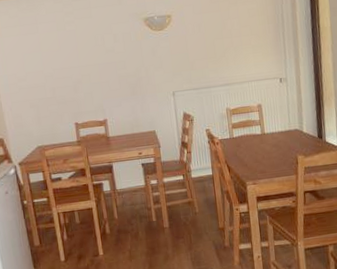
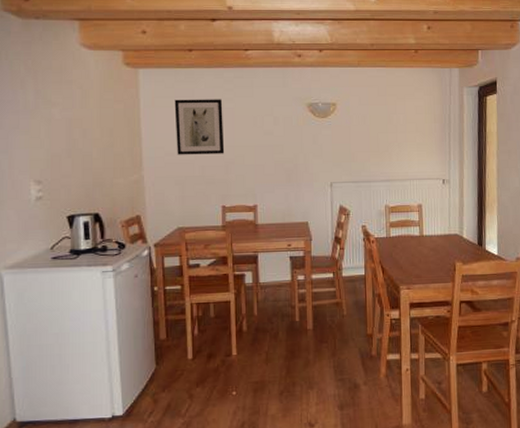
wall art: none [20,23,72,80] -> present [174,99,225,155]

